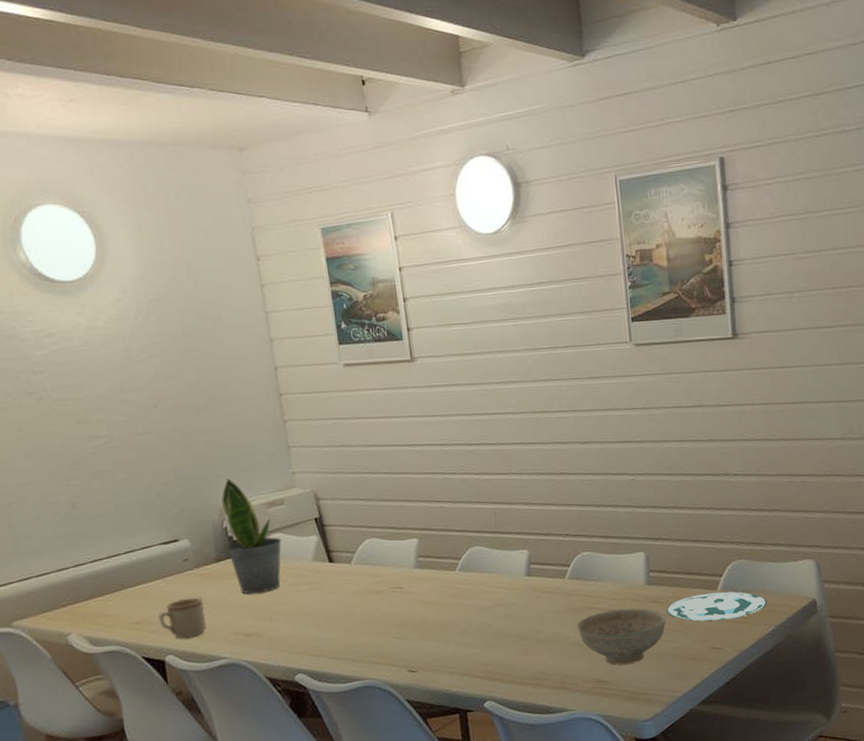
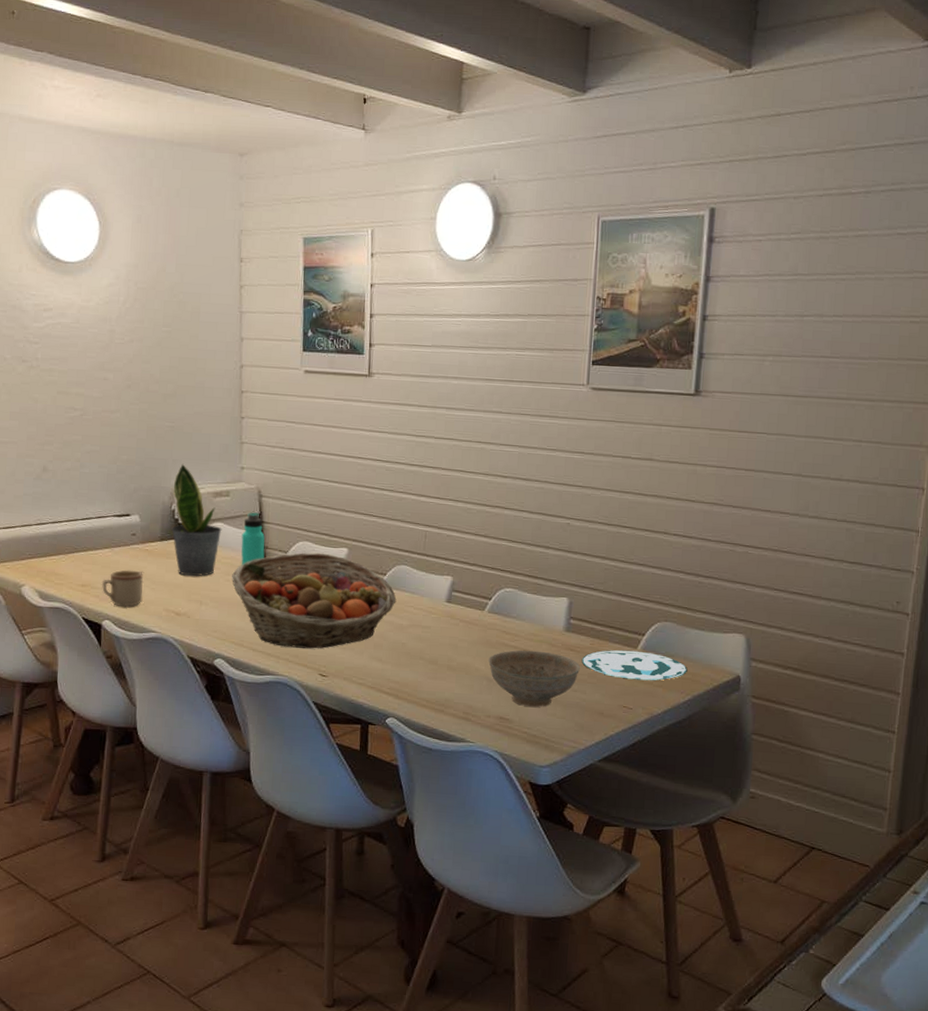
fruit basket: none [300,547,476,650] -> present [232,552,397,649]
thermos bottle: none [303,516,332,574] -> present [241,512,265,566]

